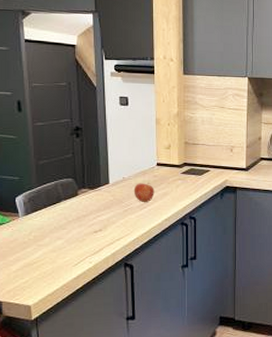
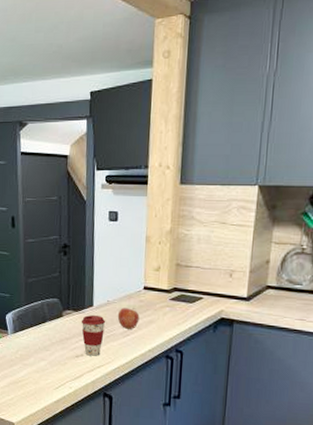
coffee cup: none [97,192,123,230] -> present [81,315,106,356]

